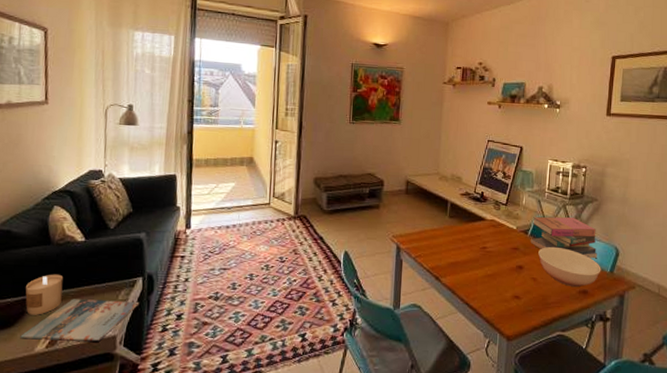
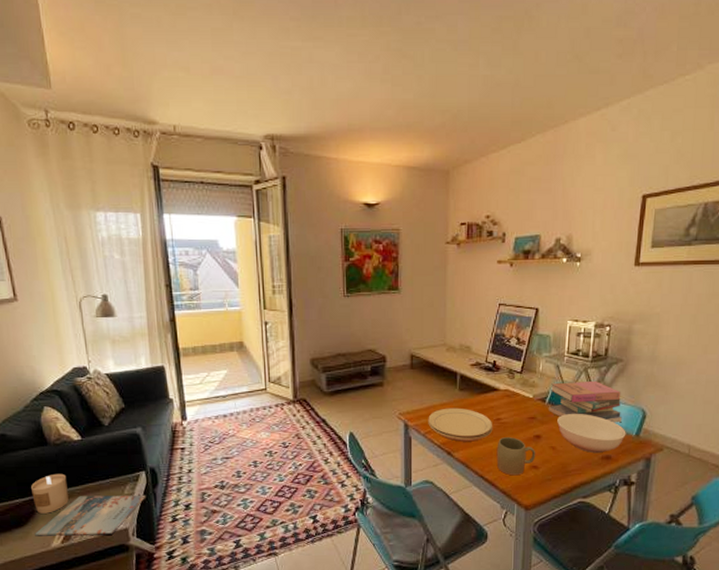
plate: none [419,233,479,268] -> present [428,408,493,442]
mug: none [481,266,519,305] -> present [496,437,536,476]

